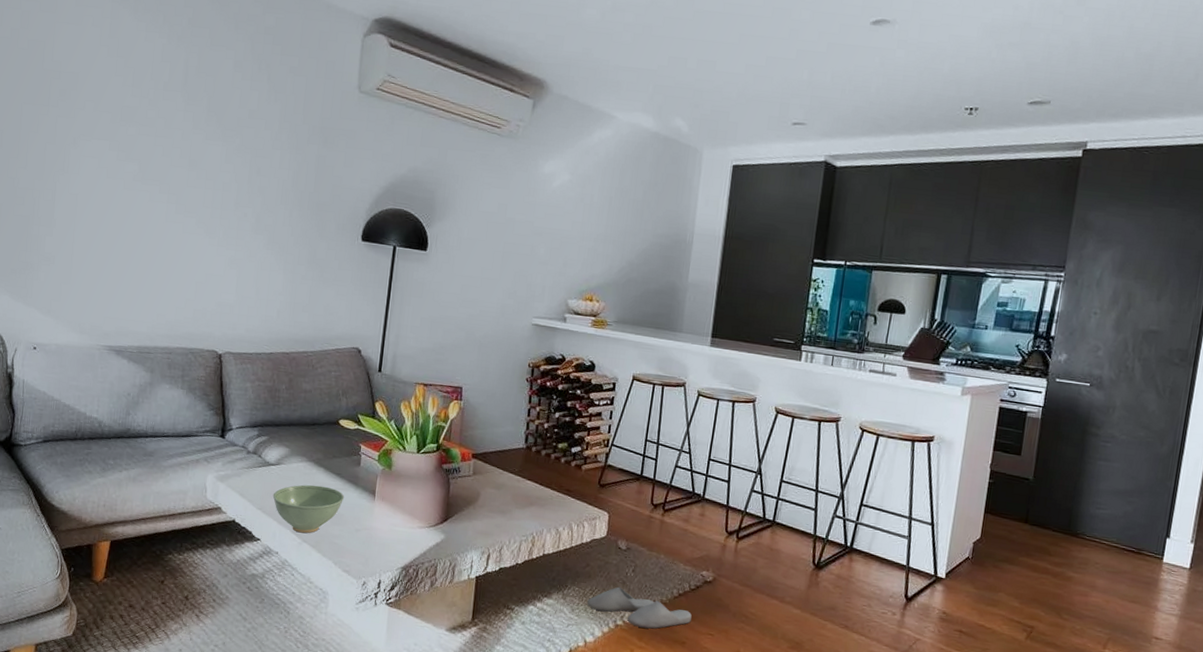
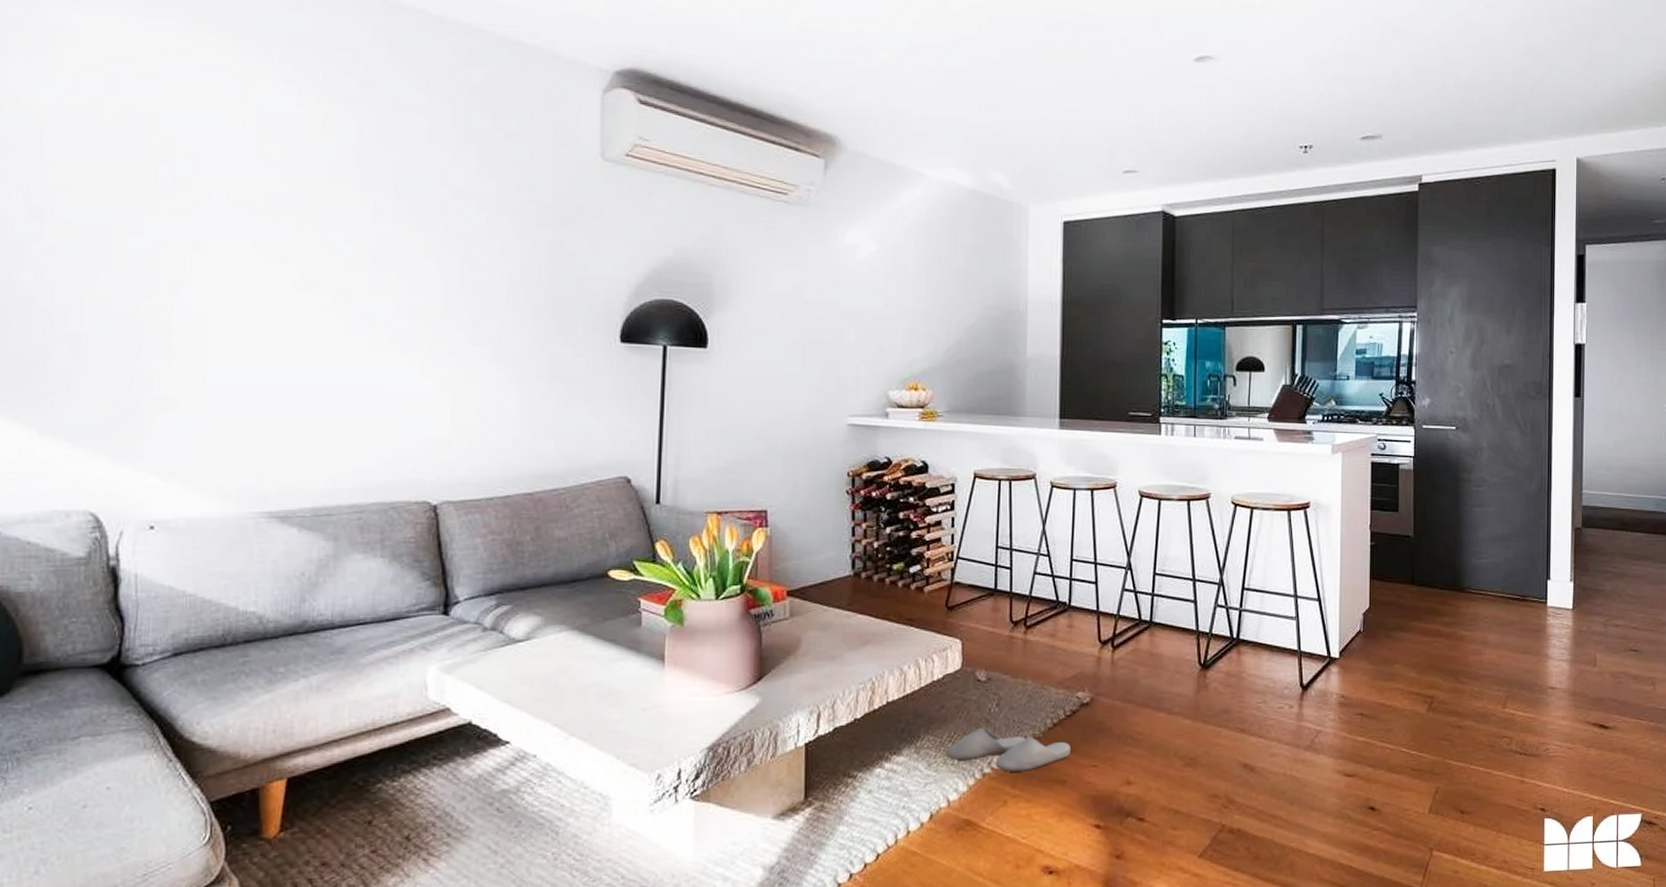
bowl: present [272,484,345,534] -> none [523,659,623,725]

